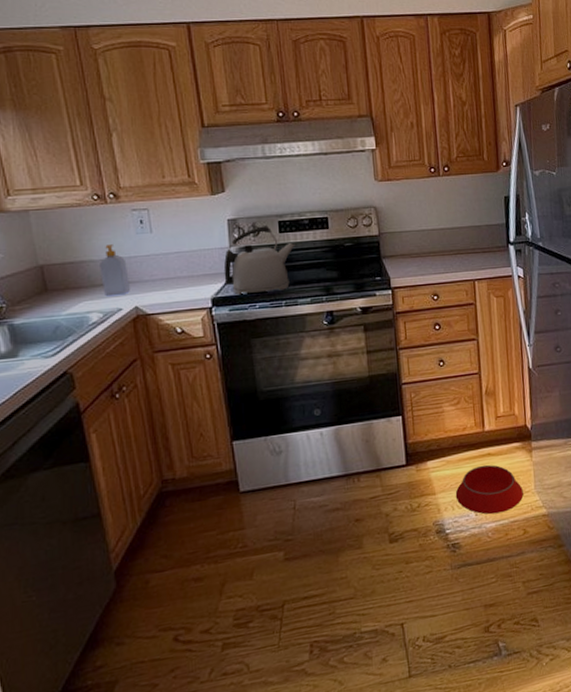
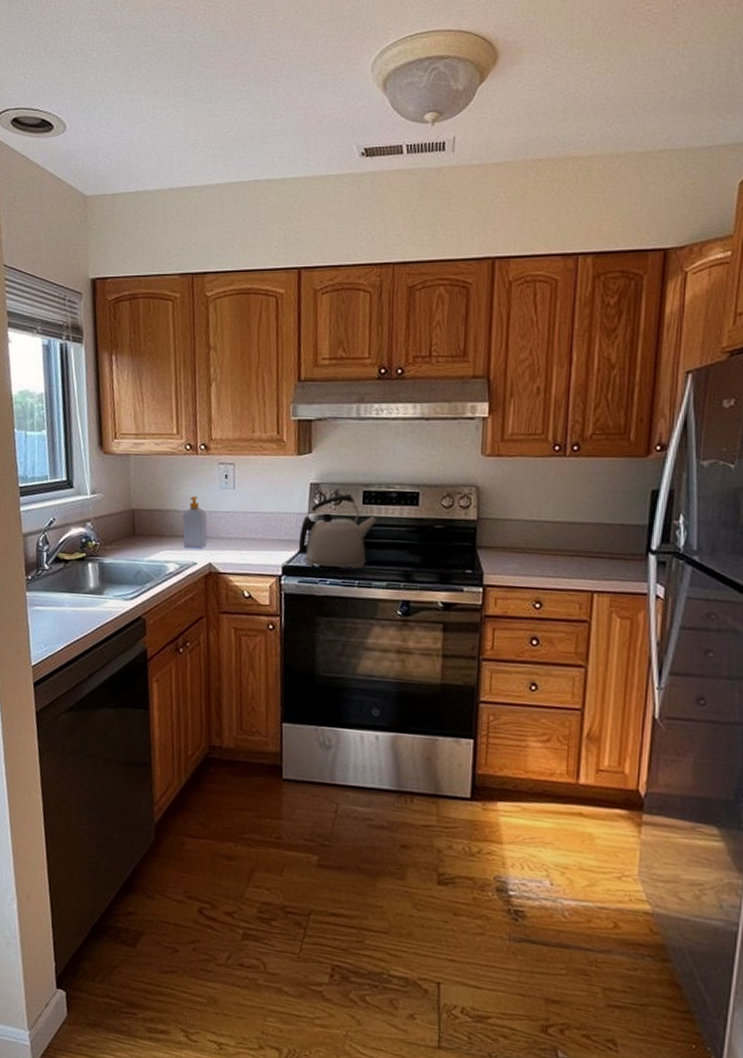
pet bowl: present [455,464,523,514] -> none [527,825,621,892]

